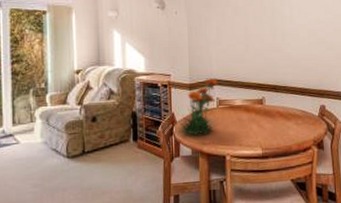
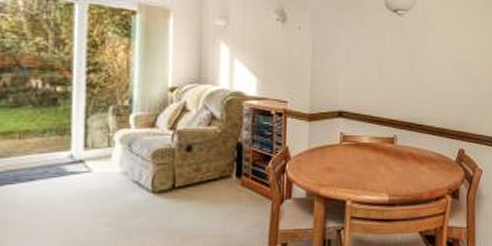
flower plant: present [177,78,219,136] -> none [291,108,345,175]

